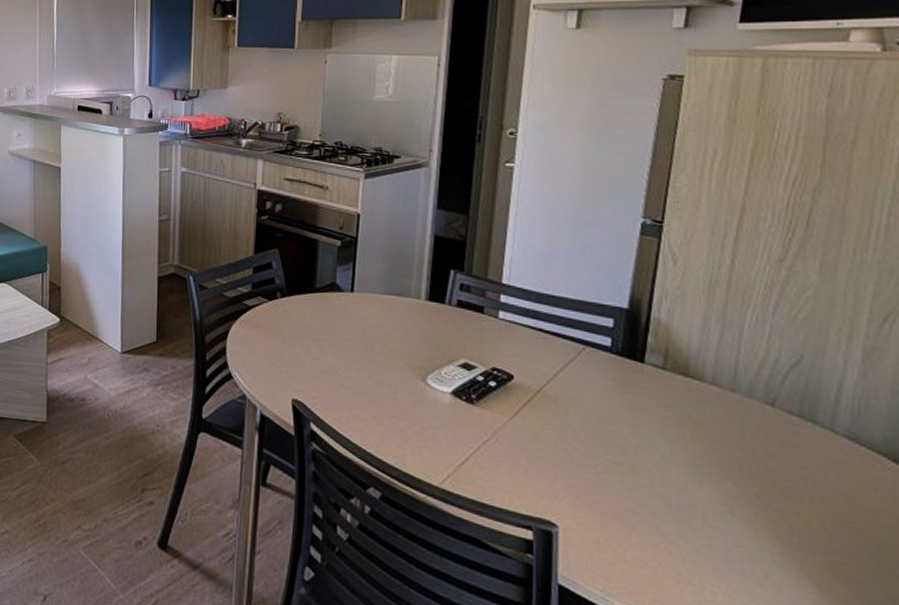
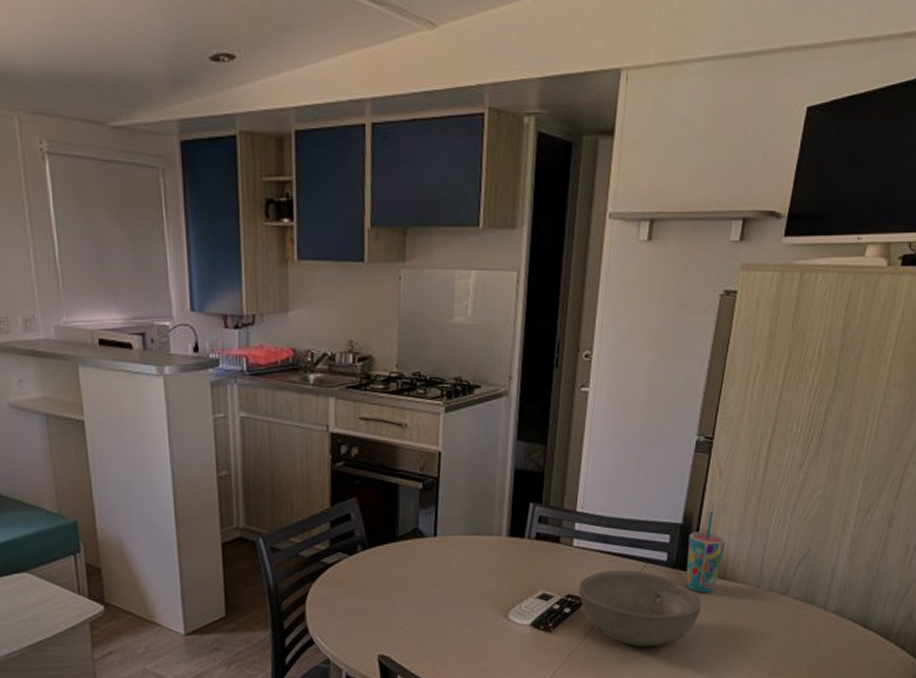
bowl: none [505,348,658,439] -> present [579,569,702,648]
cup: none [635,299,686,389] -> present [686,511,726,593]

